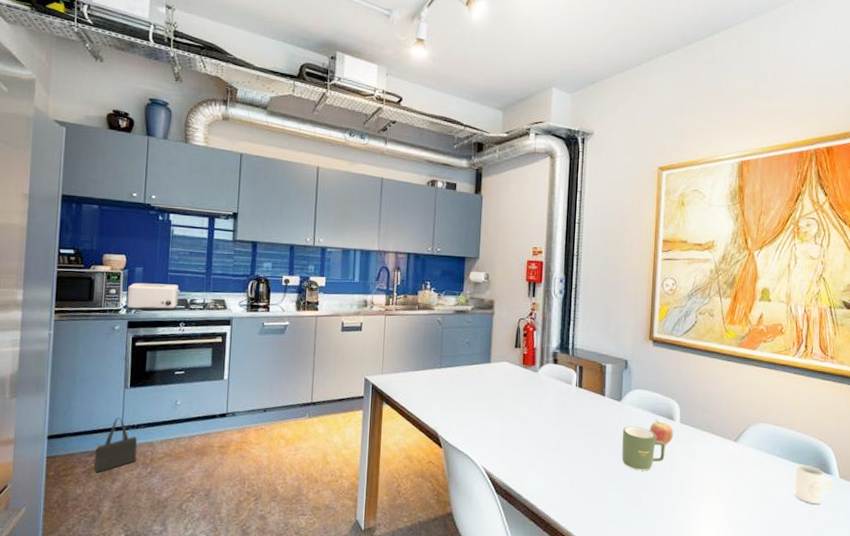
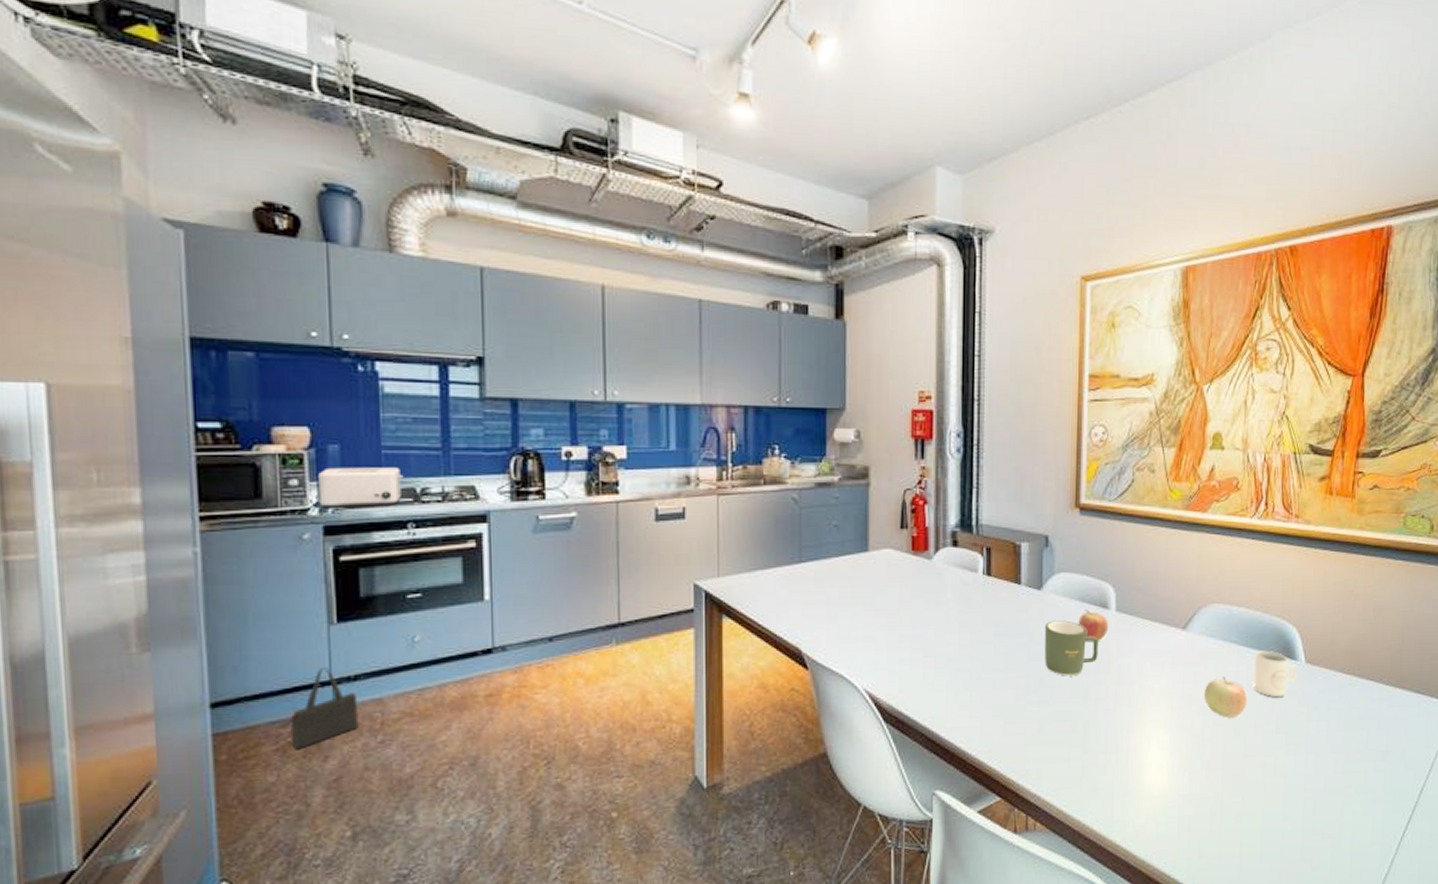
fruit: none [751,483,788,517] -> present [1203,676,1247,718]

